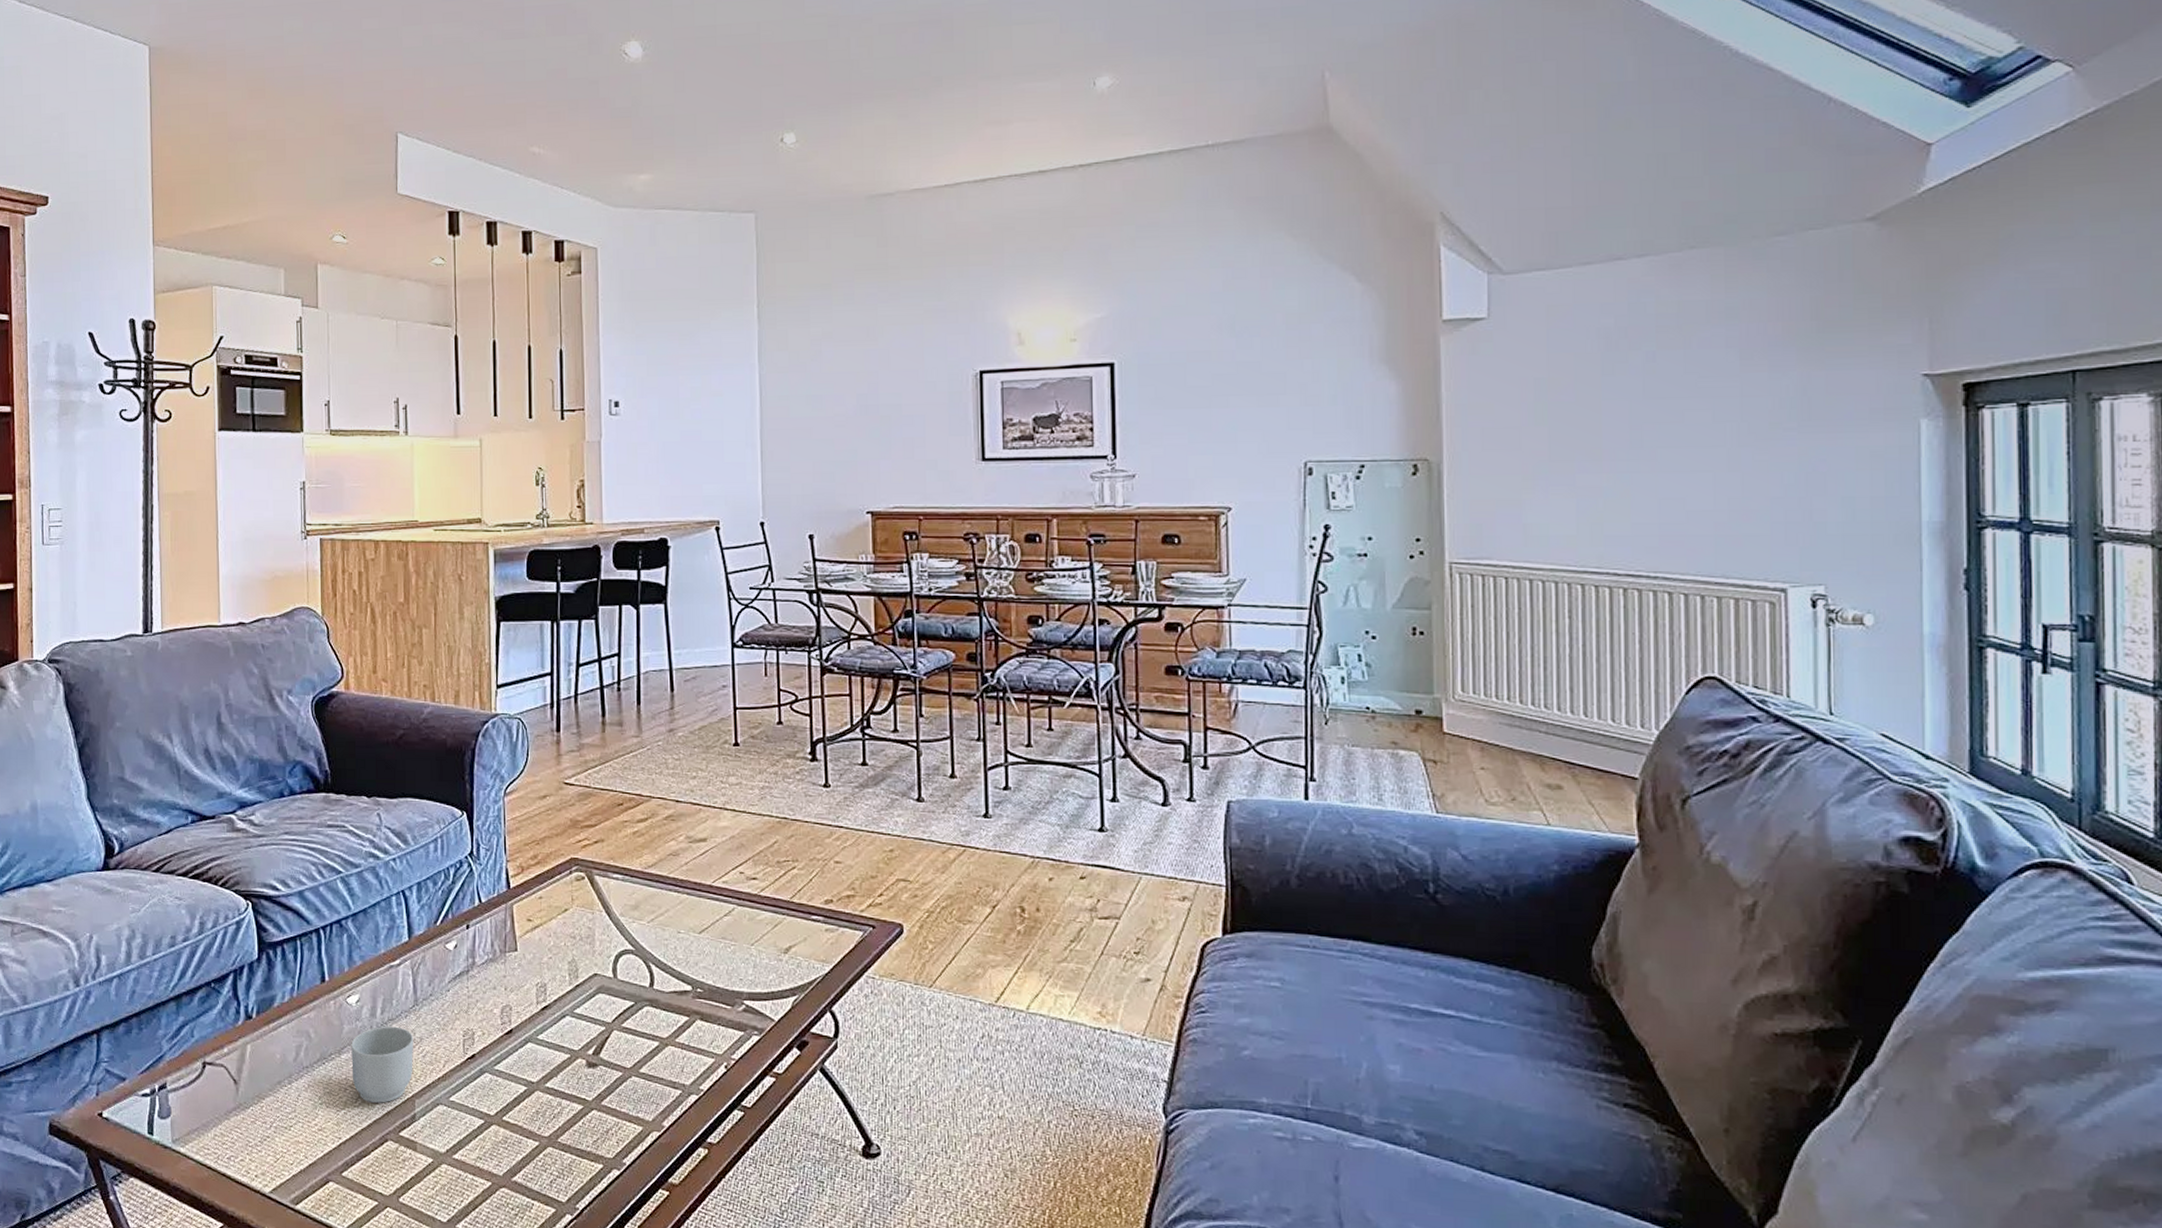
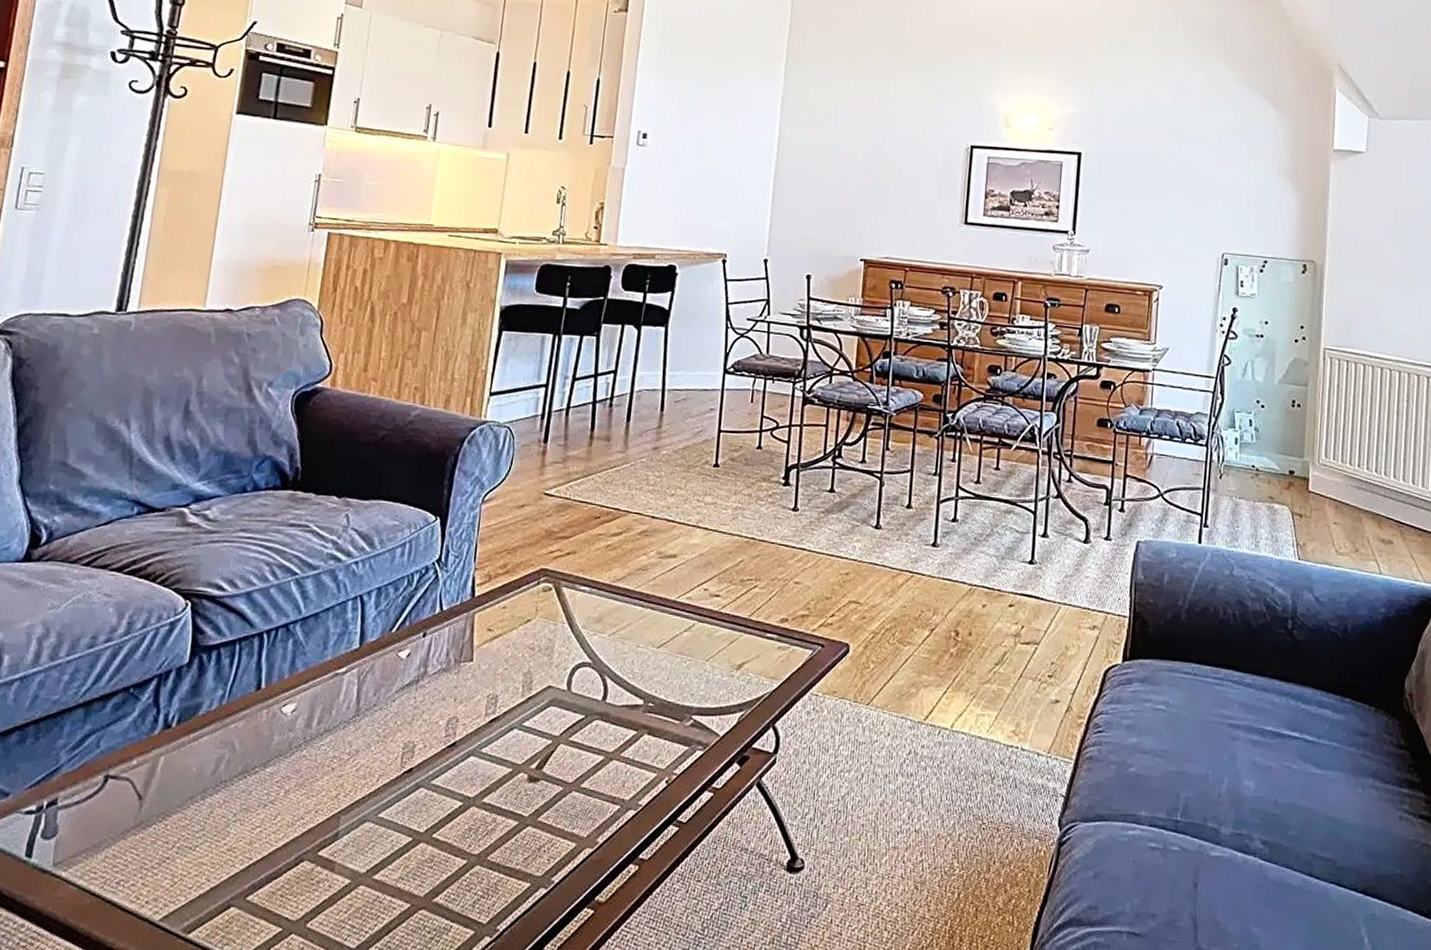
mug: present [351,1026,413,1103] -> none [274,737,349,820]

